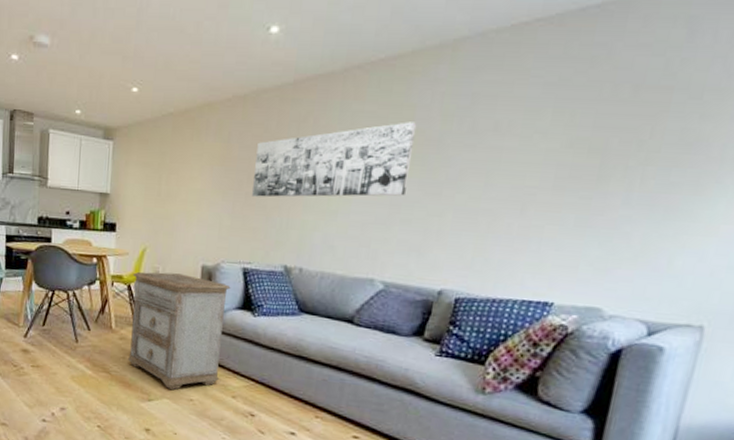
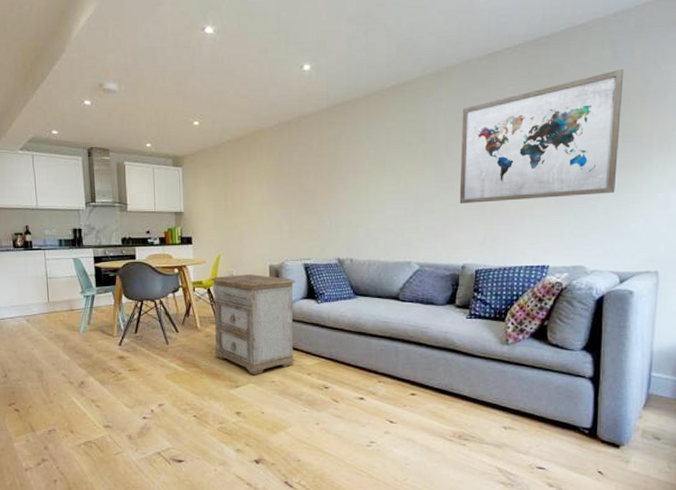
wall art: present [252,122,417,198] -> none [304,133,428,204]
wall art: none [446,54,701,220] -> present [459,68,624,204]

